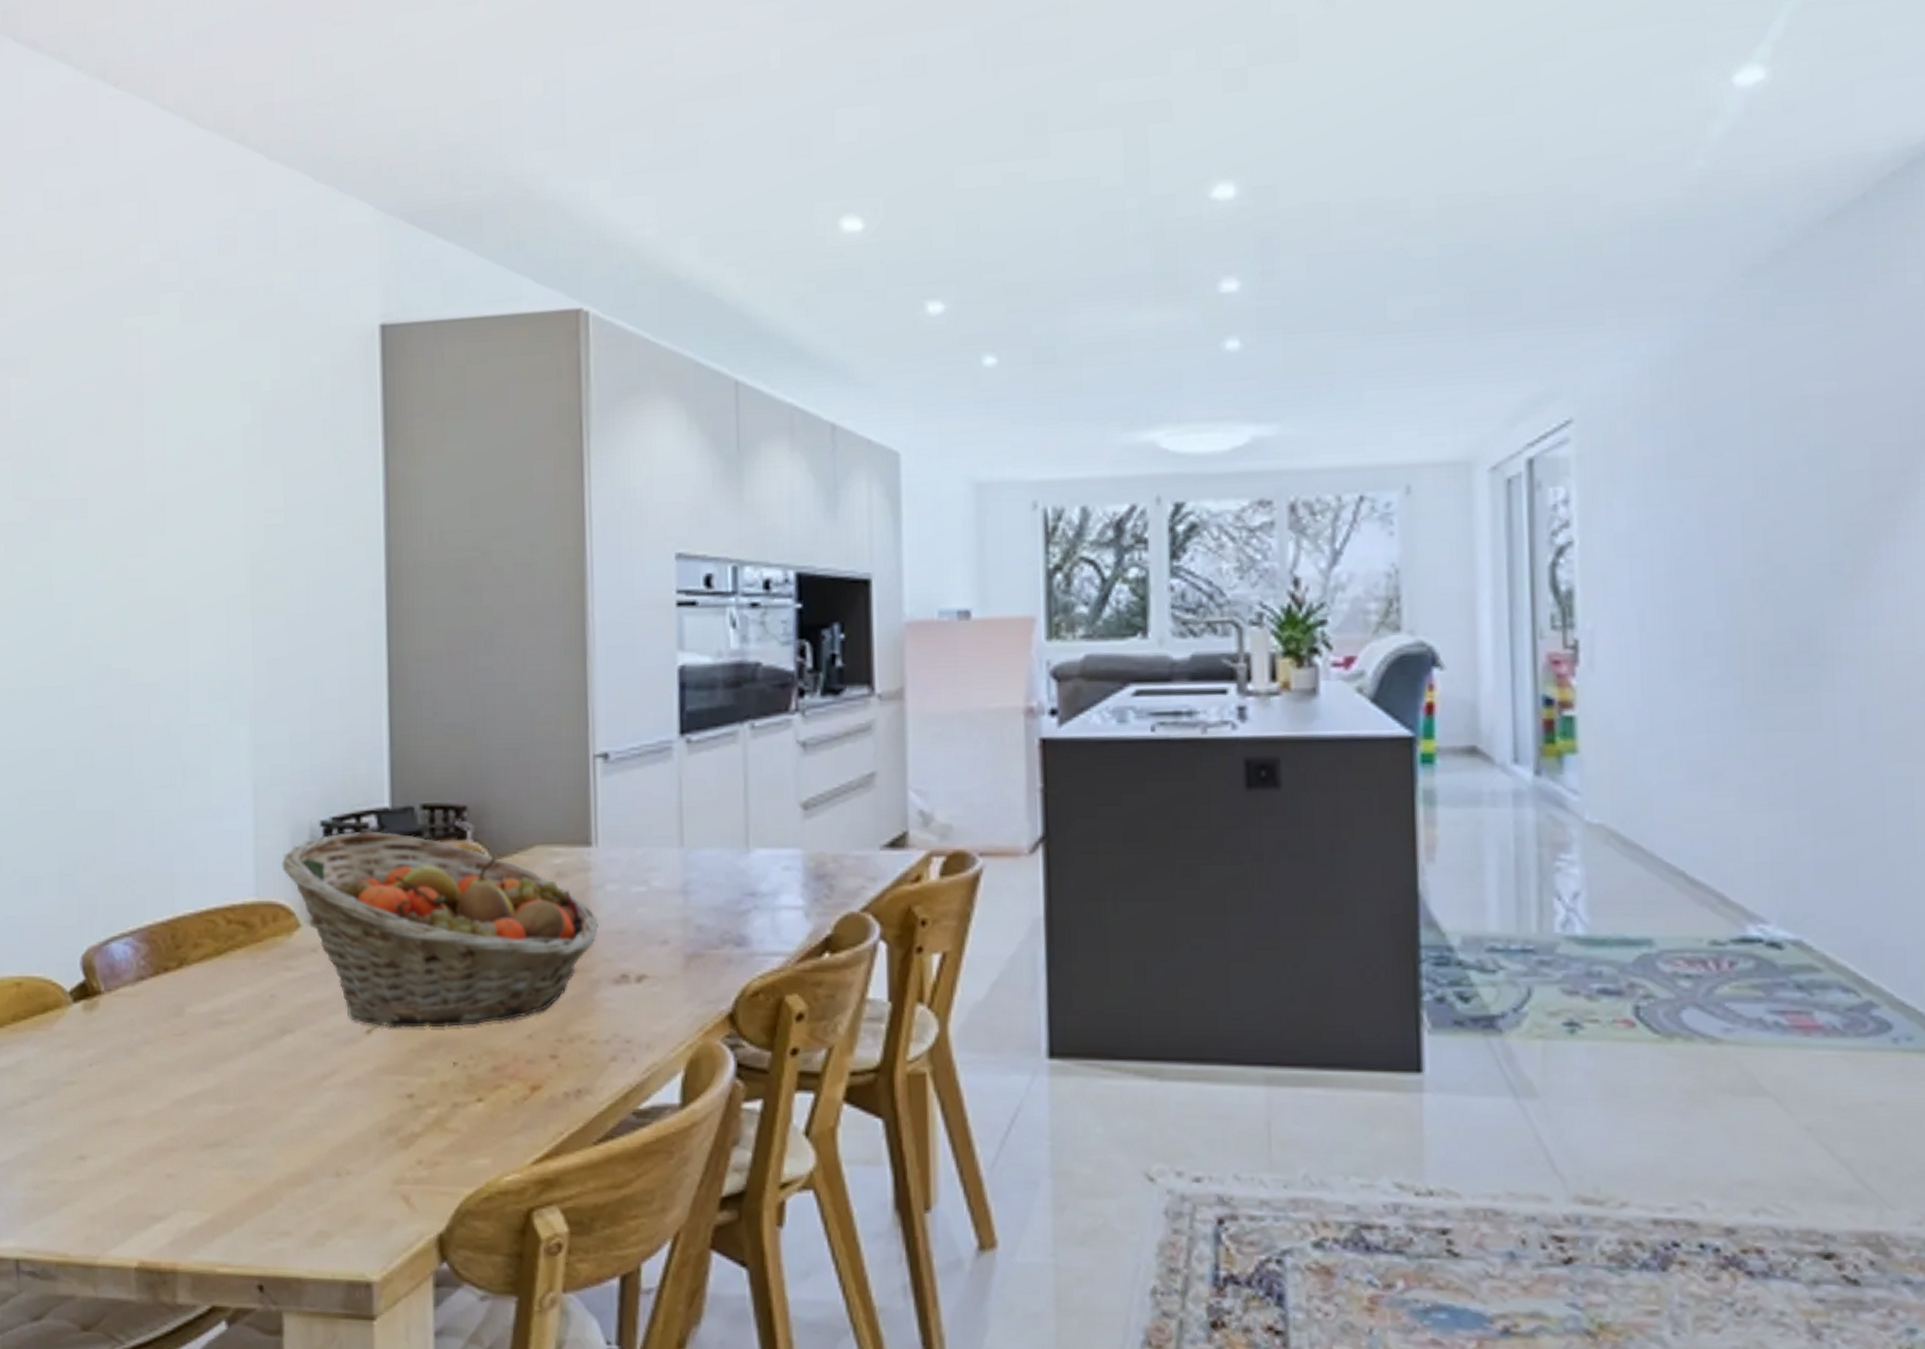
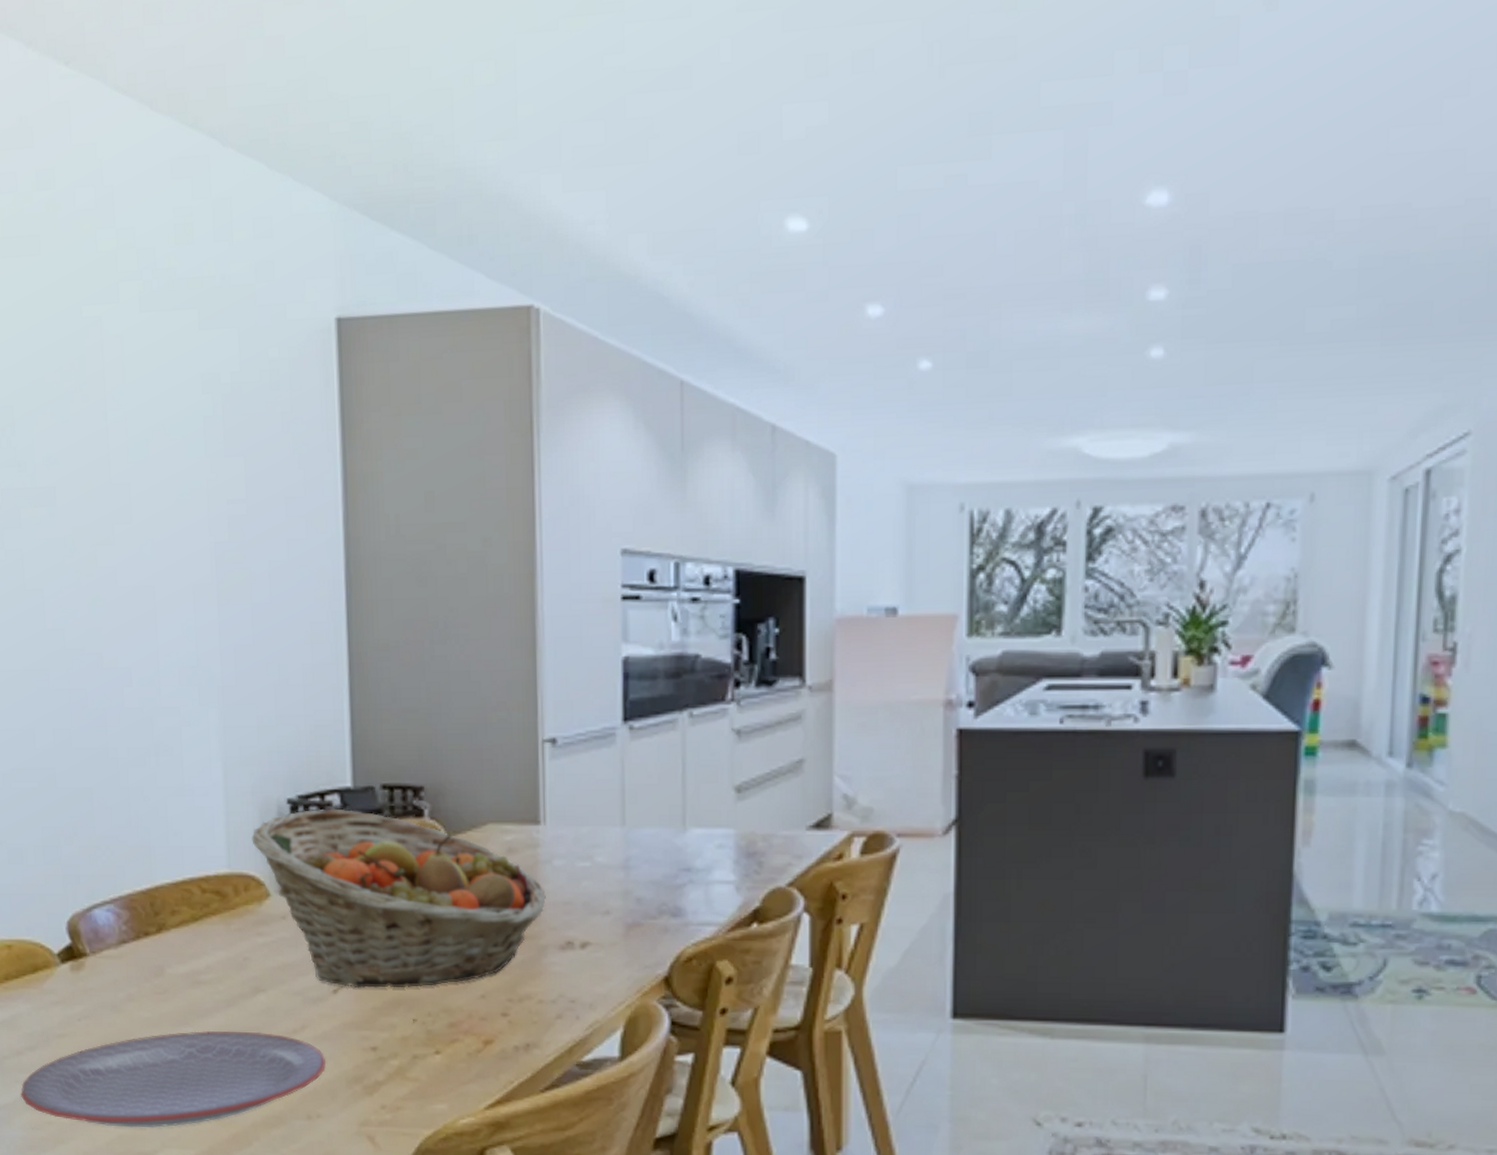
plate: none [24,1076,358,1188] -> present [21,1030,326,1128]

